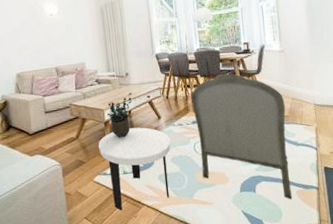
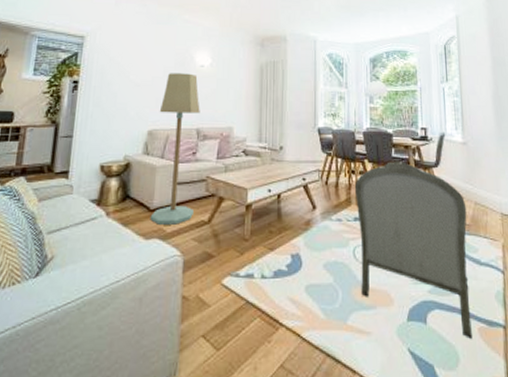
floor lamp: none [22,22,64,145] -> present [150,73,200,225]
side table: present [98,127,171,211] -> none [233,217,325,331]
potted plant: present [107,93,132,138] -> none [251,171,285,229]

